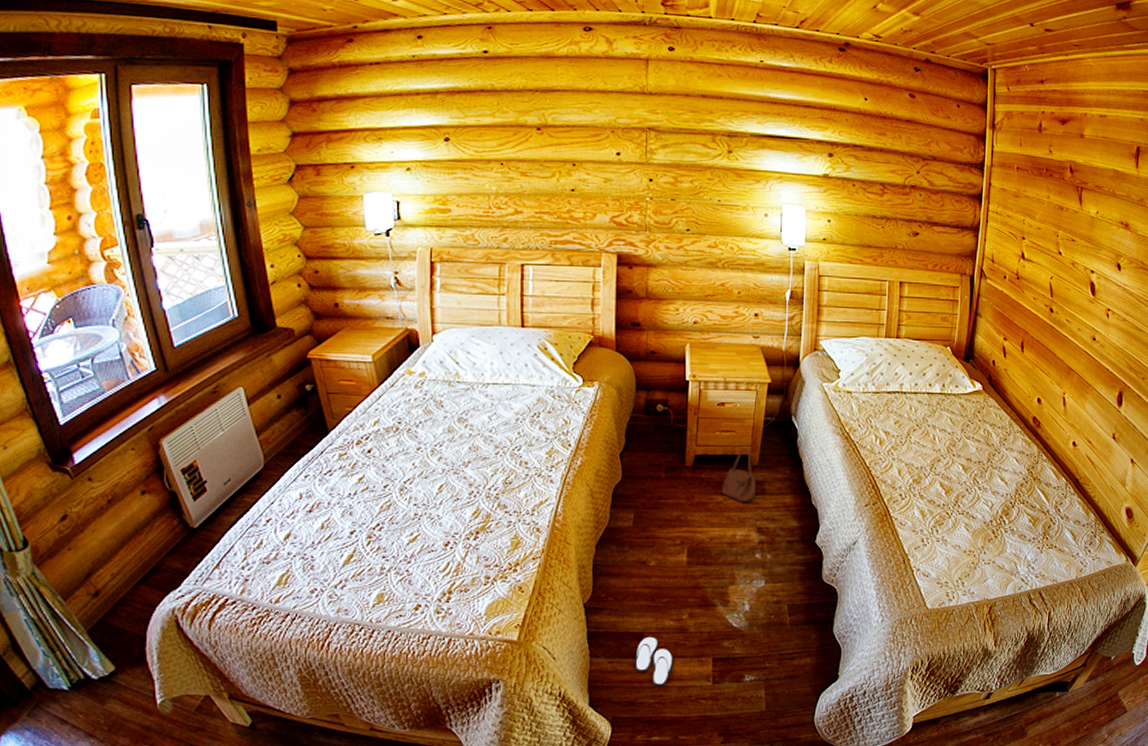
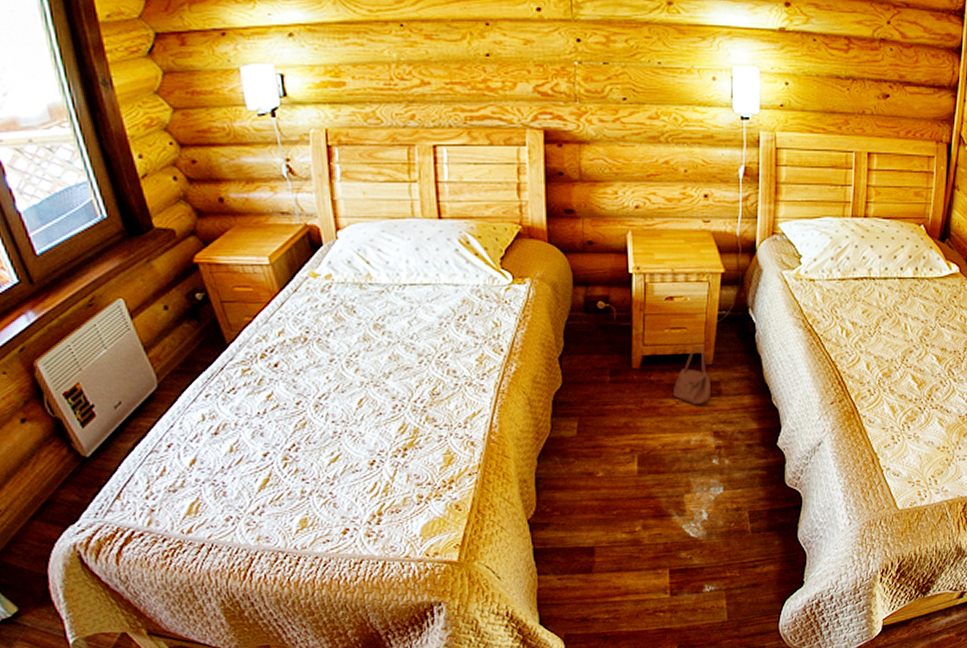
slippers: present [635,636,673,687] -> none [586,550,627,602]

